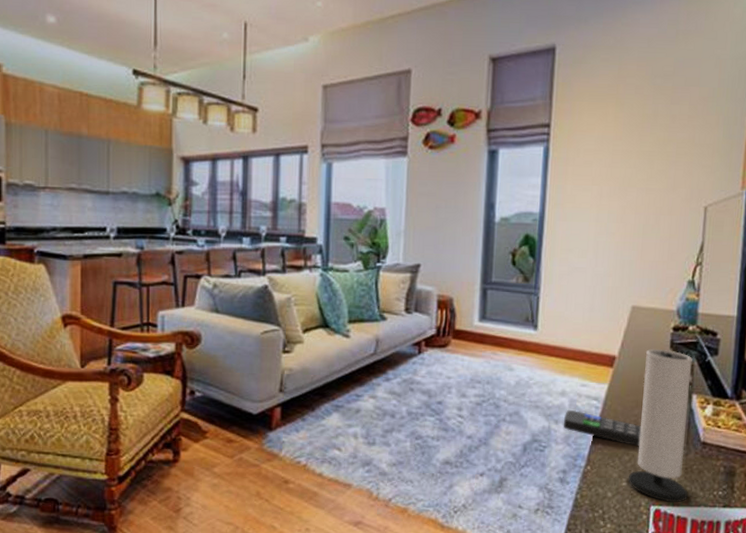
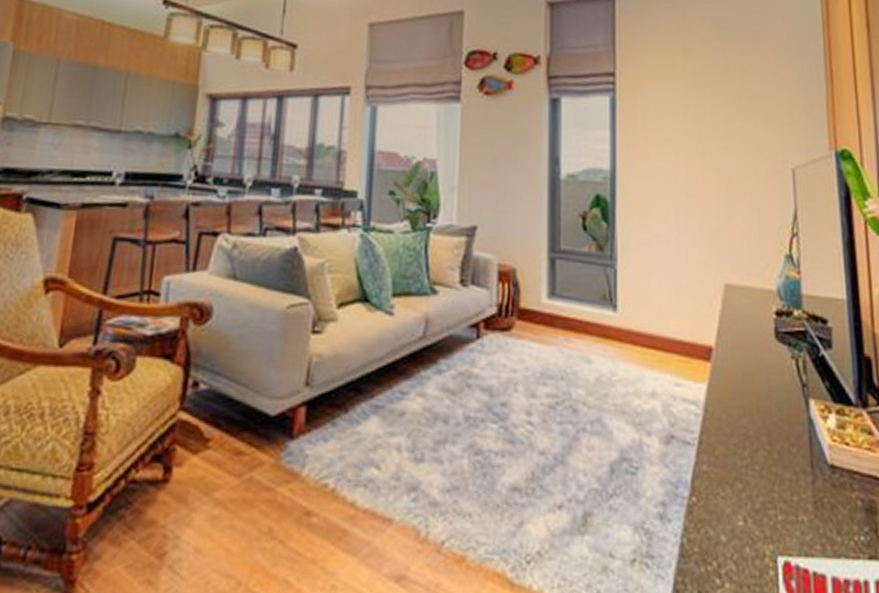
remote control: present [563,409,642,446] -> none [657,416,755,469]
speaker: present [628,348,692,503] -> none [744,338,823,552]

